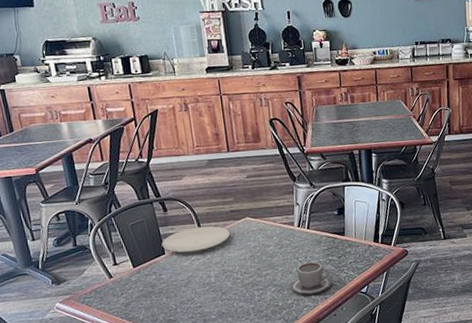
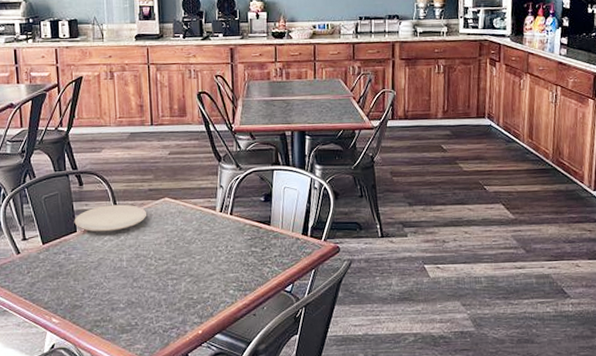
cup: present [290,262,332,295] -> none [207,252,253,290]

